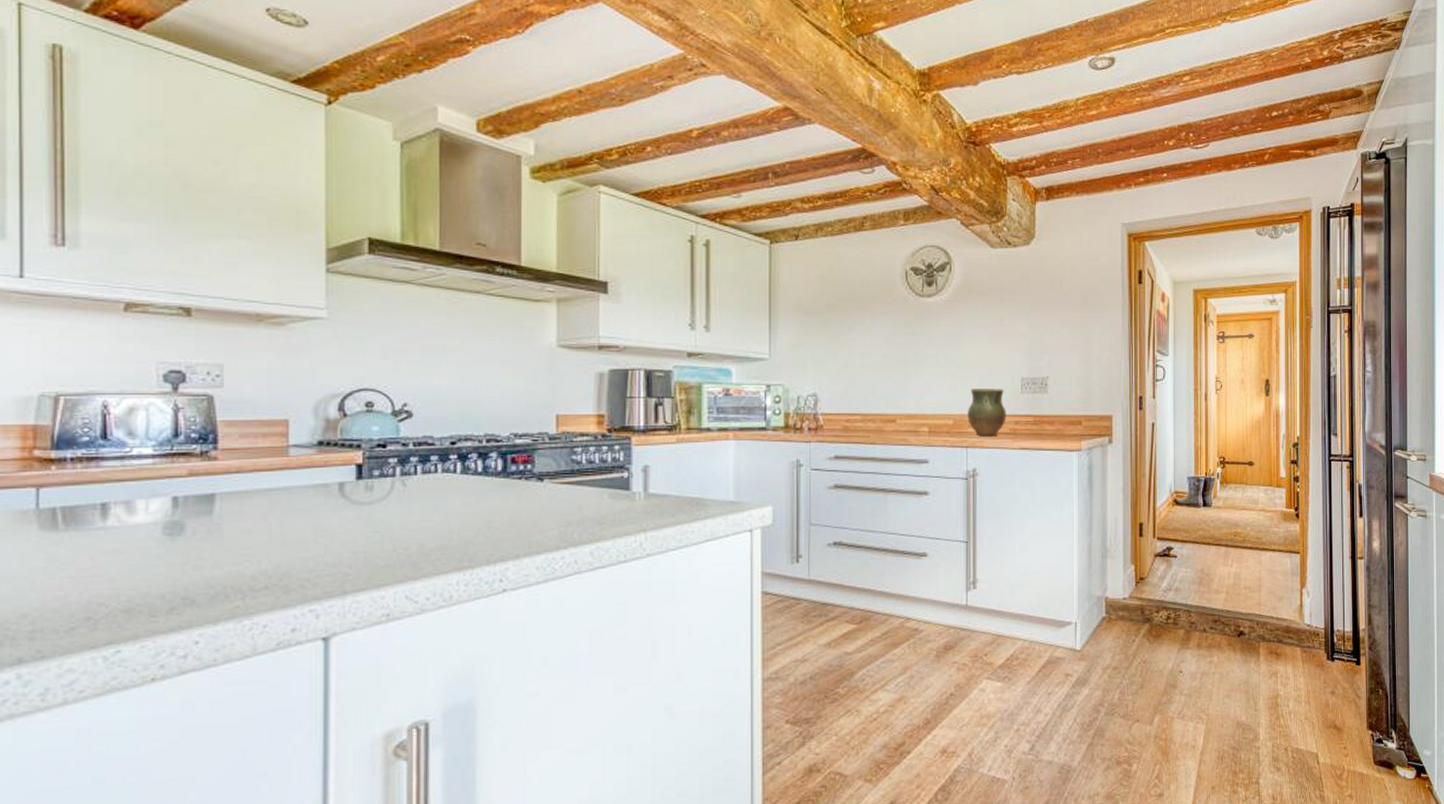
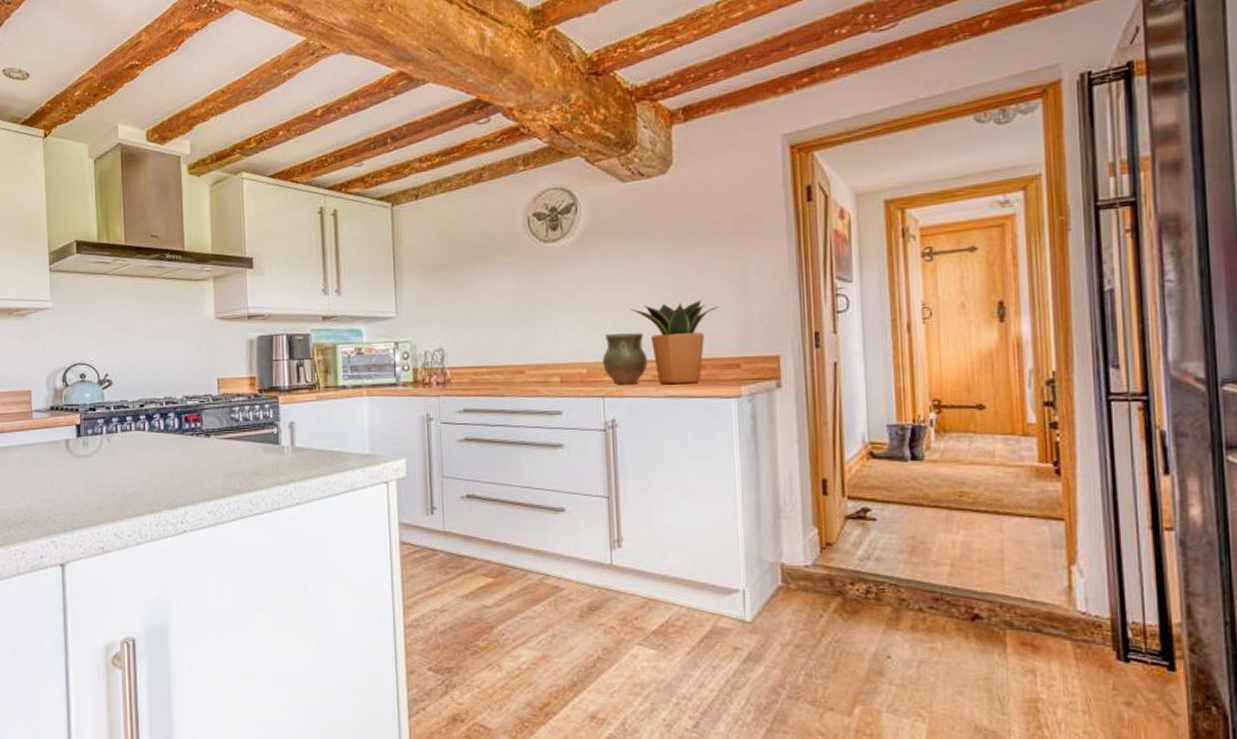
potted plant: none [994,363,1068,438] -> present [630,300,720,385]

